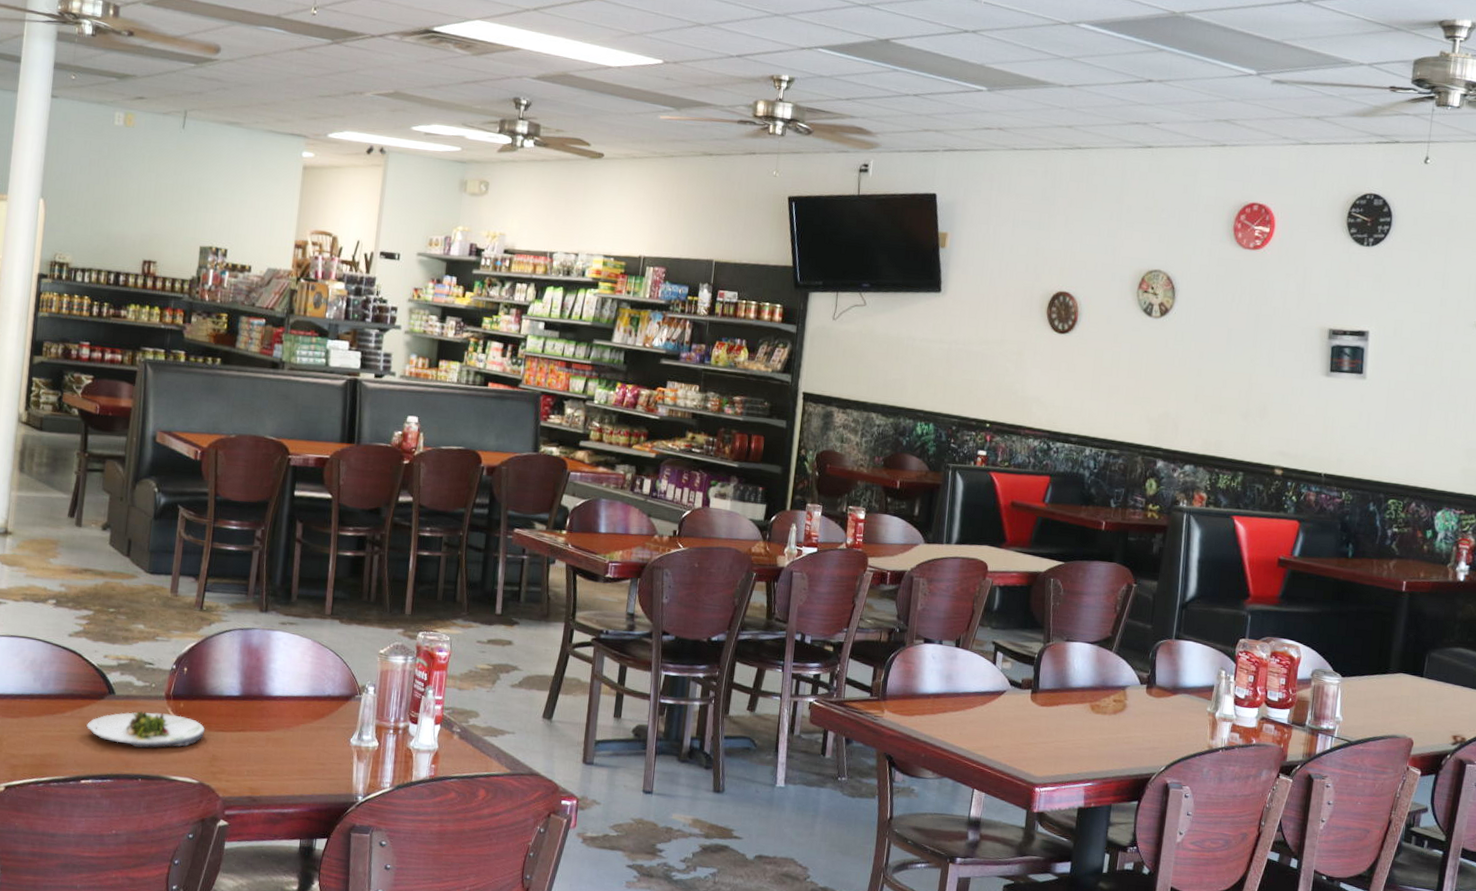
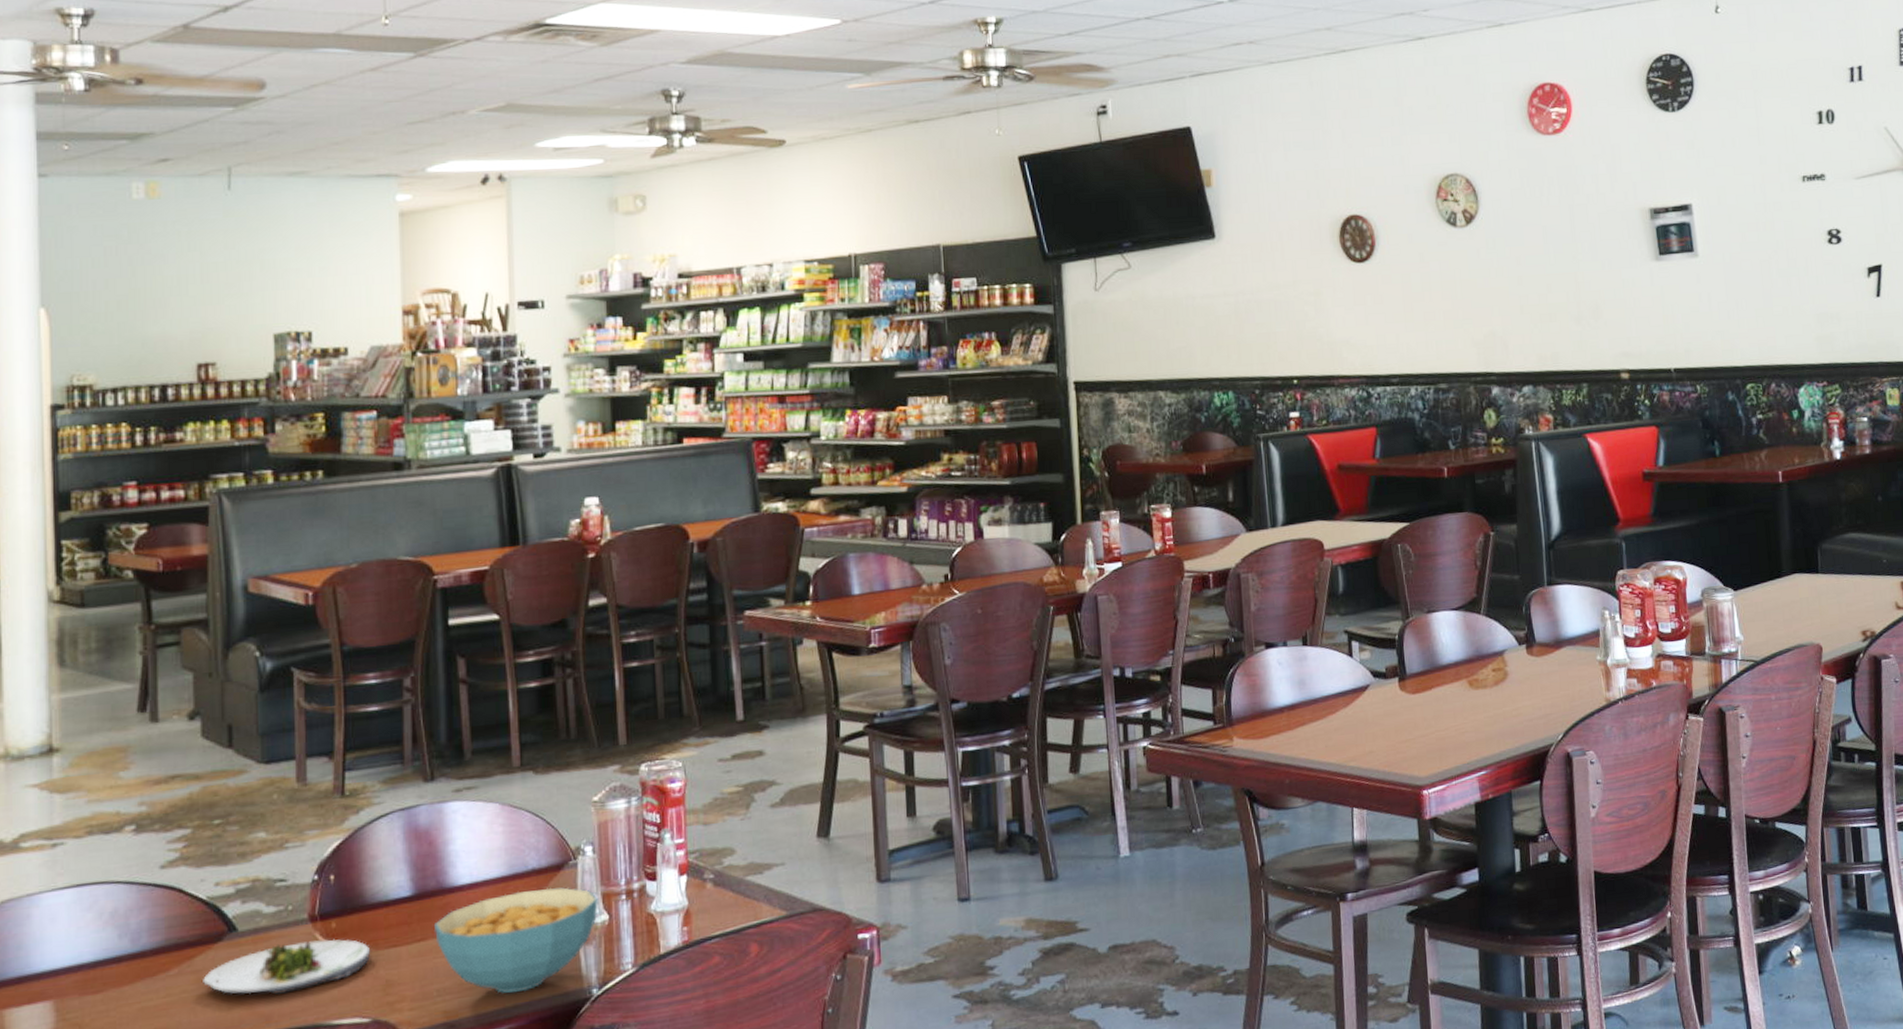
cereal bowl: none [251,709,373,787] -> present [433,887,598,994]

